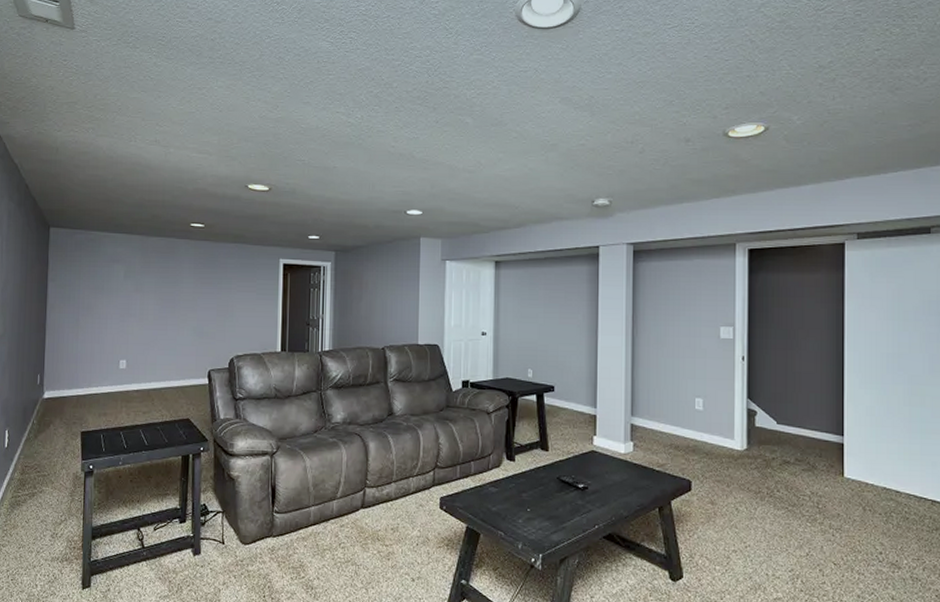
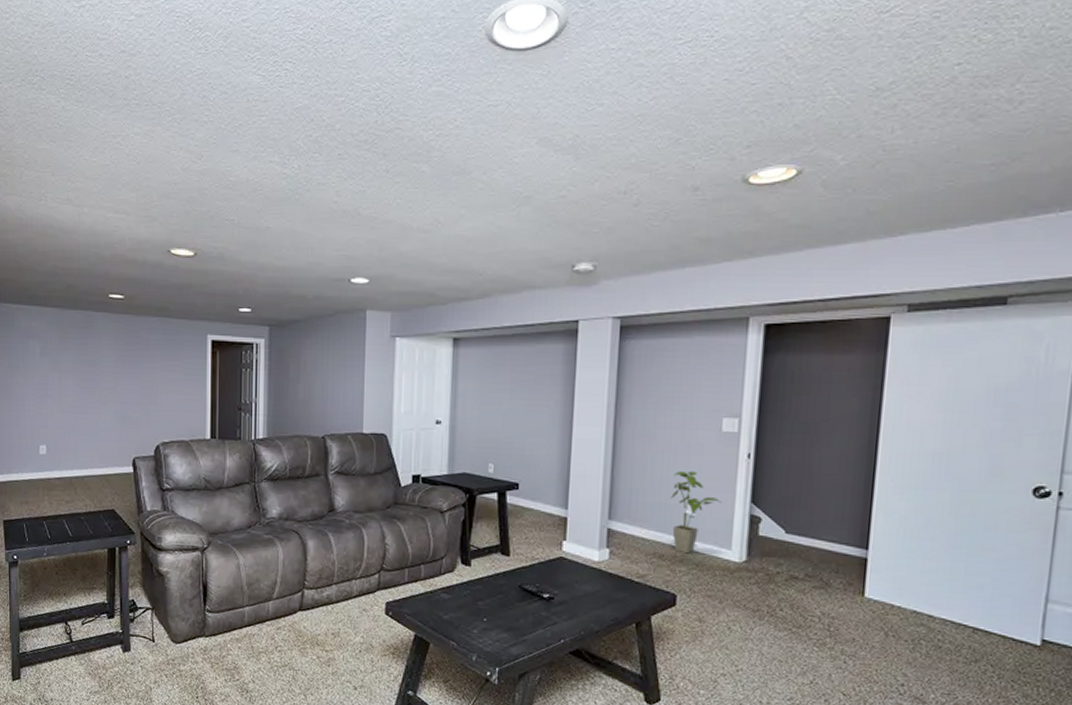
house plant: none [682,372,724,444] -> present [671,470,722,554]

